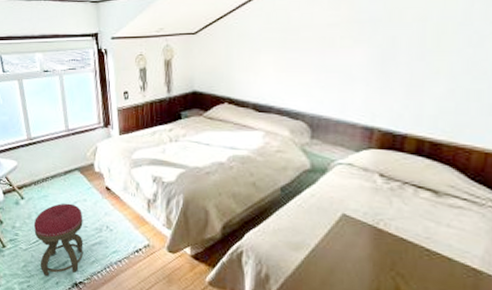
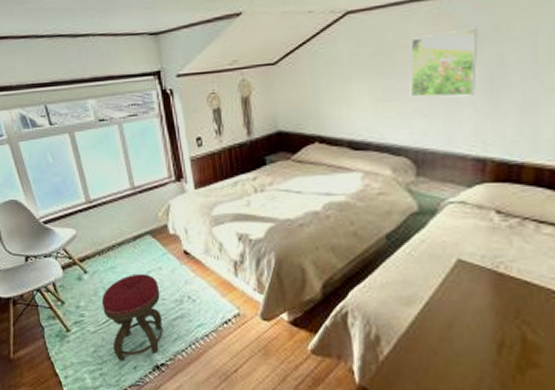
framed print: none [310,13,374,72] -> present [409,27,478,98]

